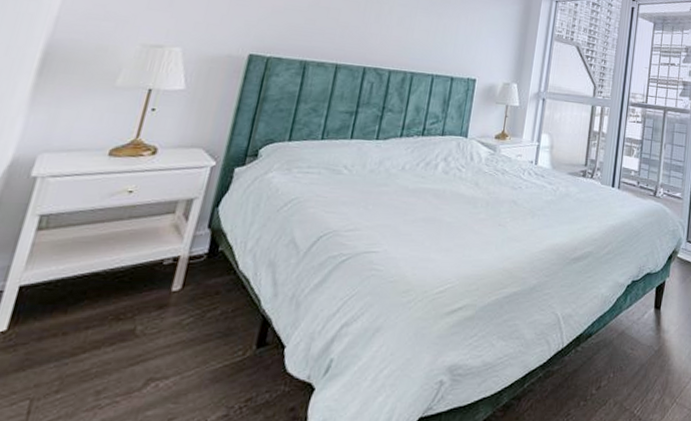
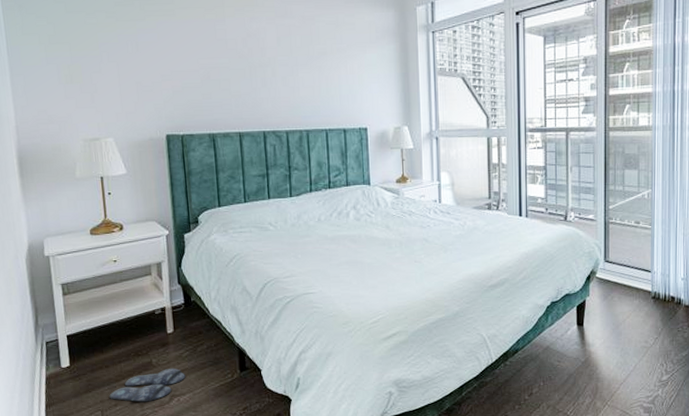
slippers: none [51,340,178,388] -> present [109,369,186,403]

